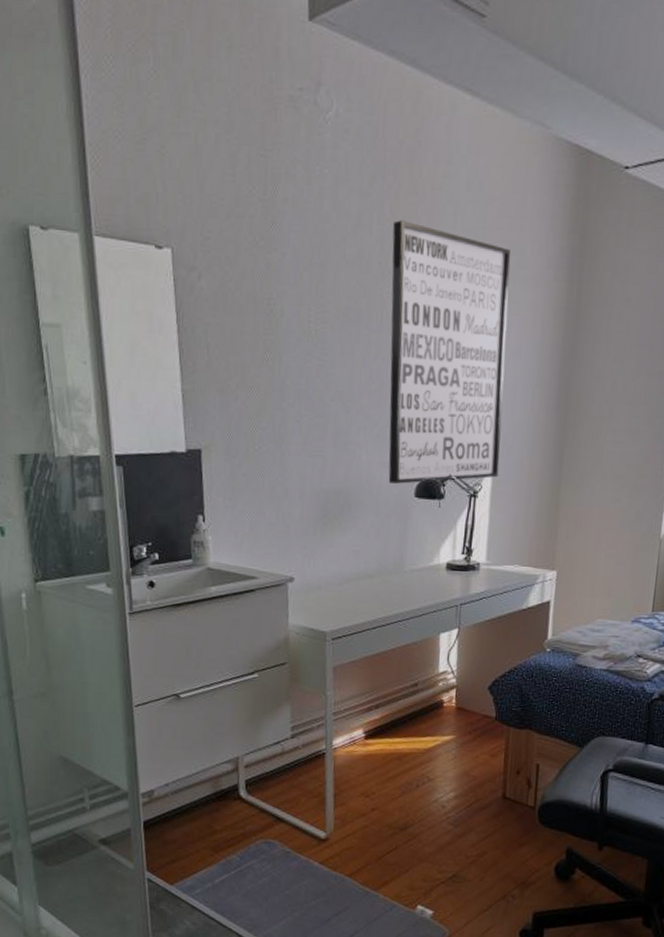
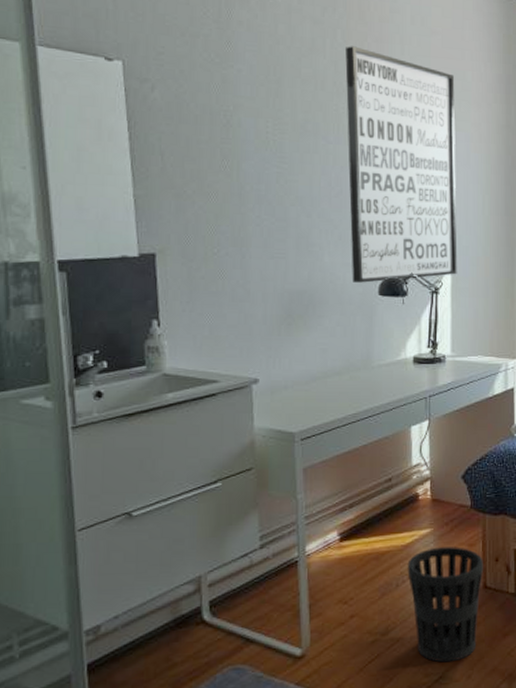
wastebasket: none [428,754,504,863] -> present [407,547,483,663]

